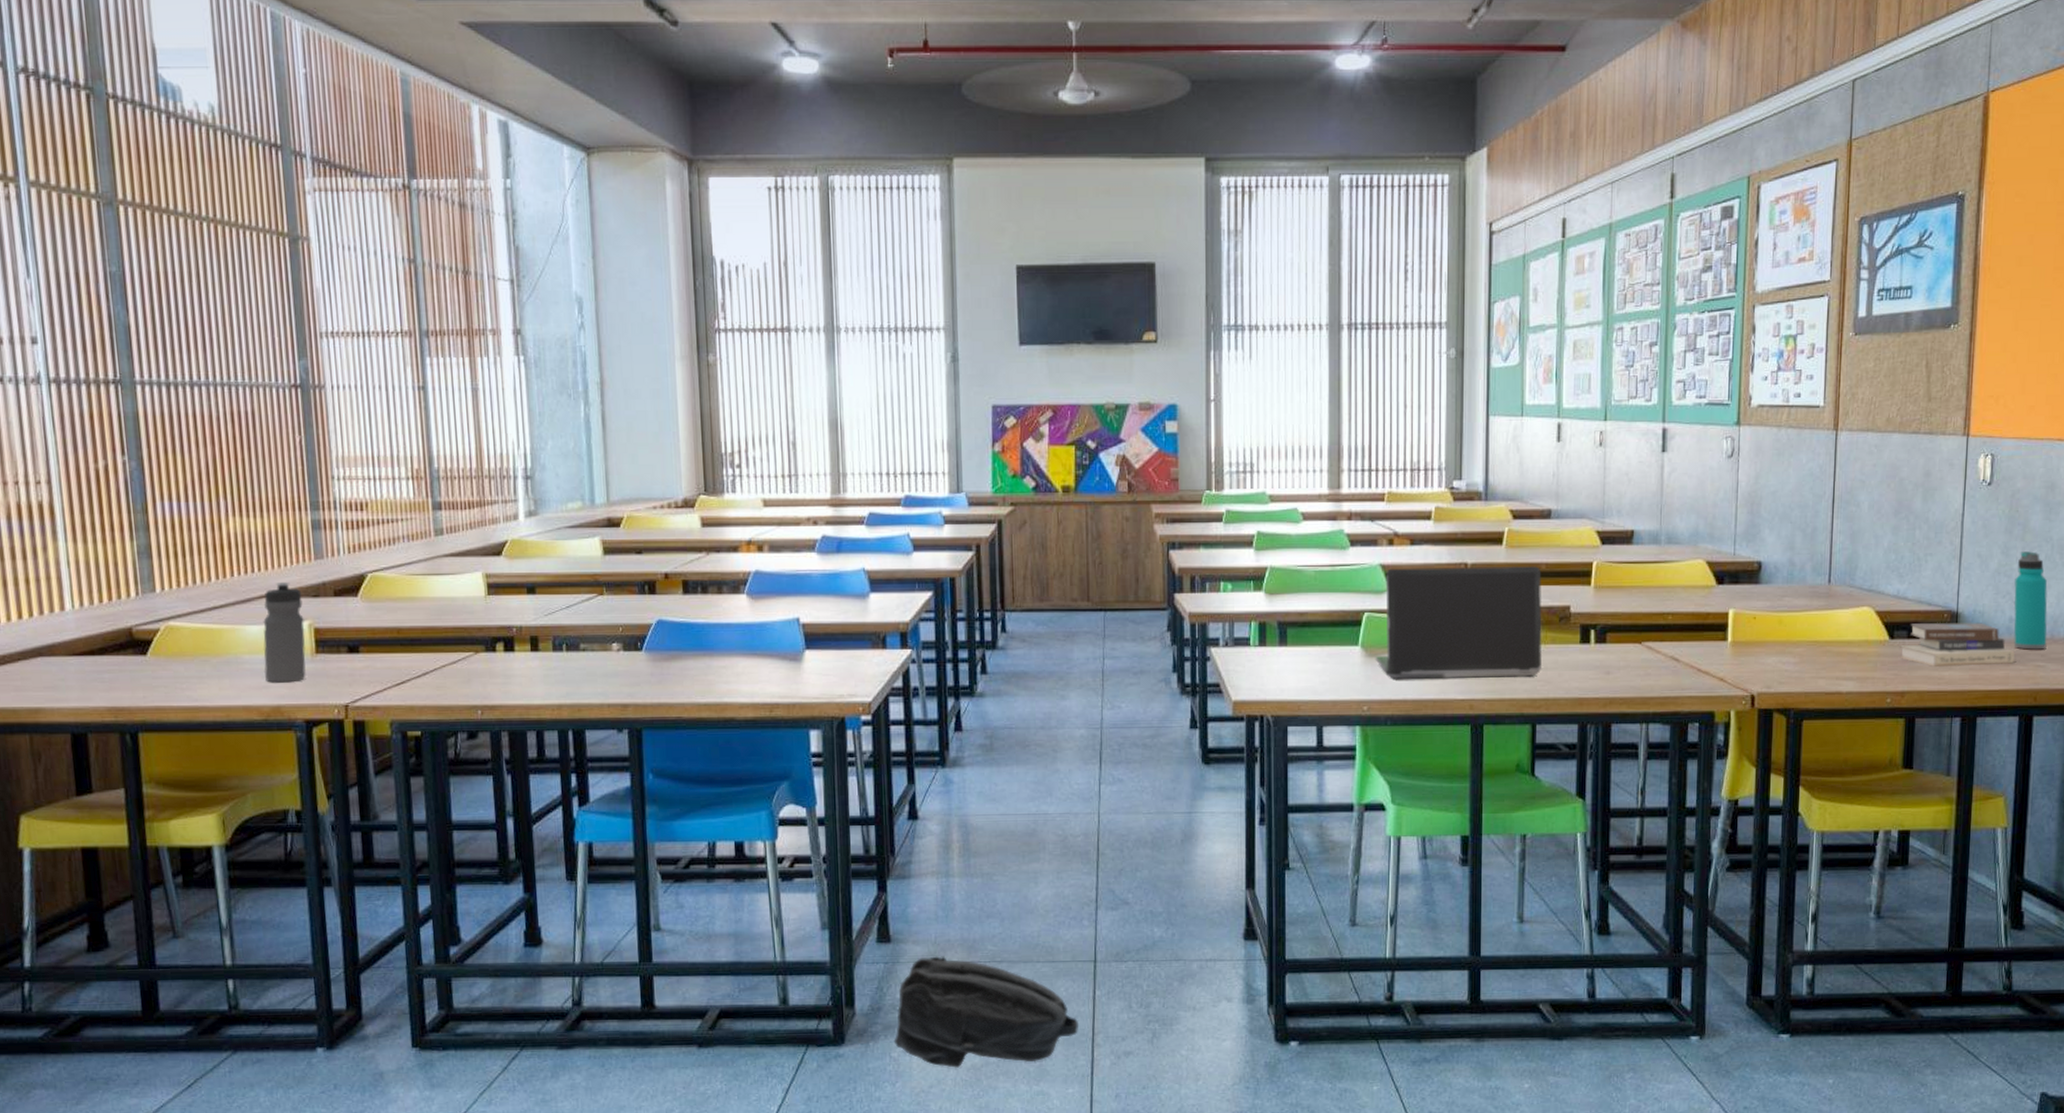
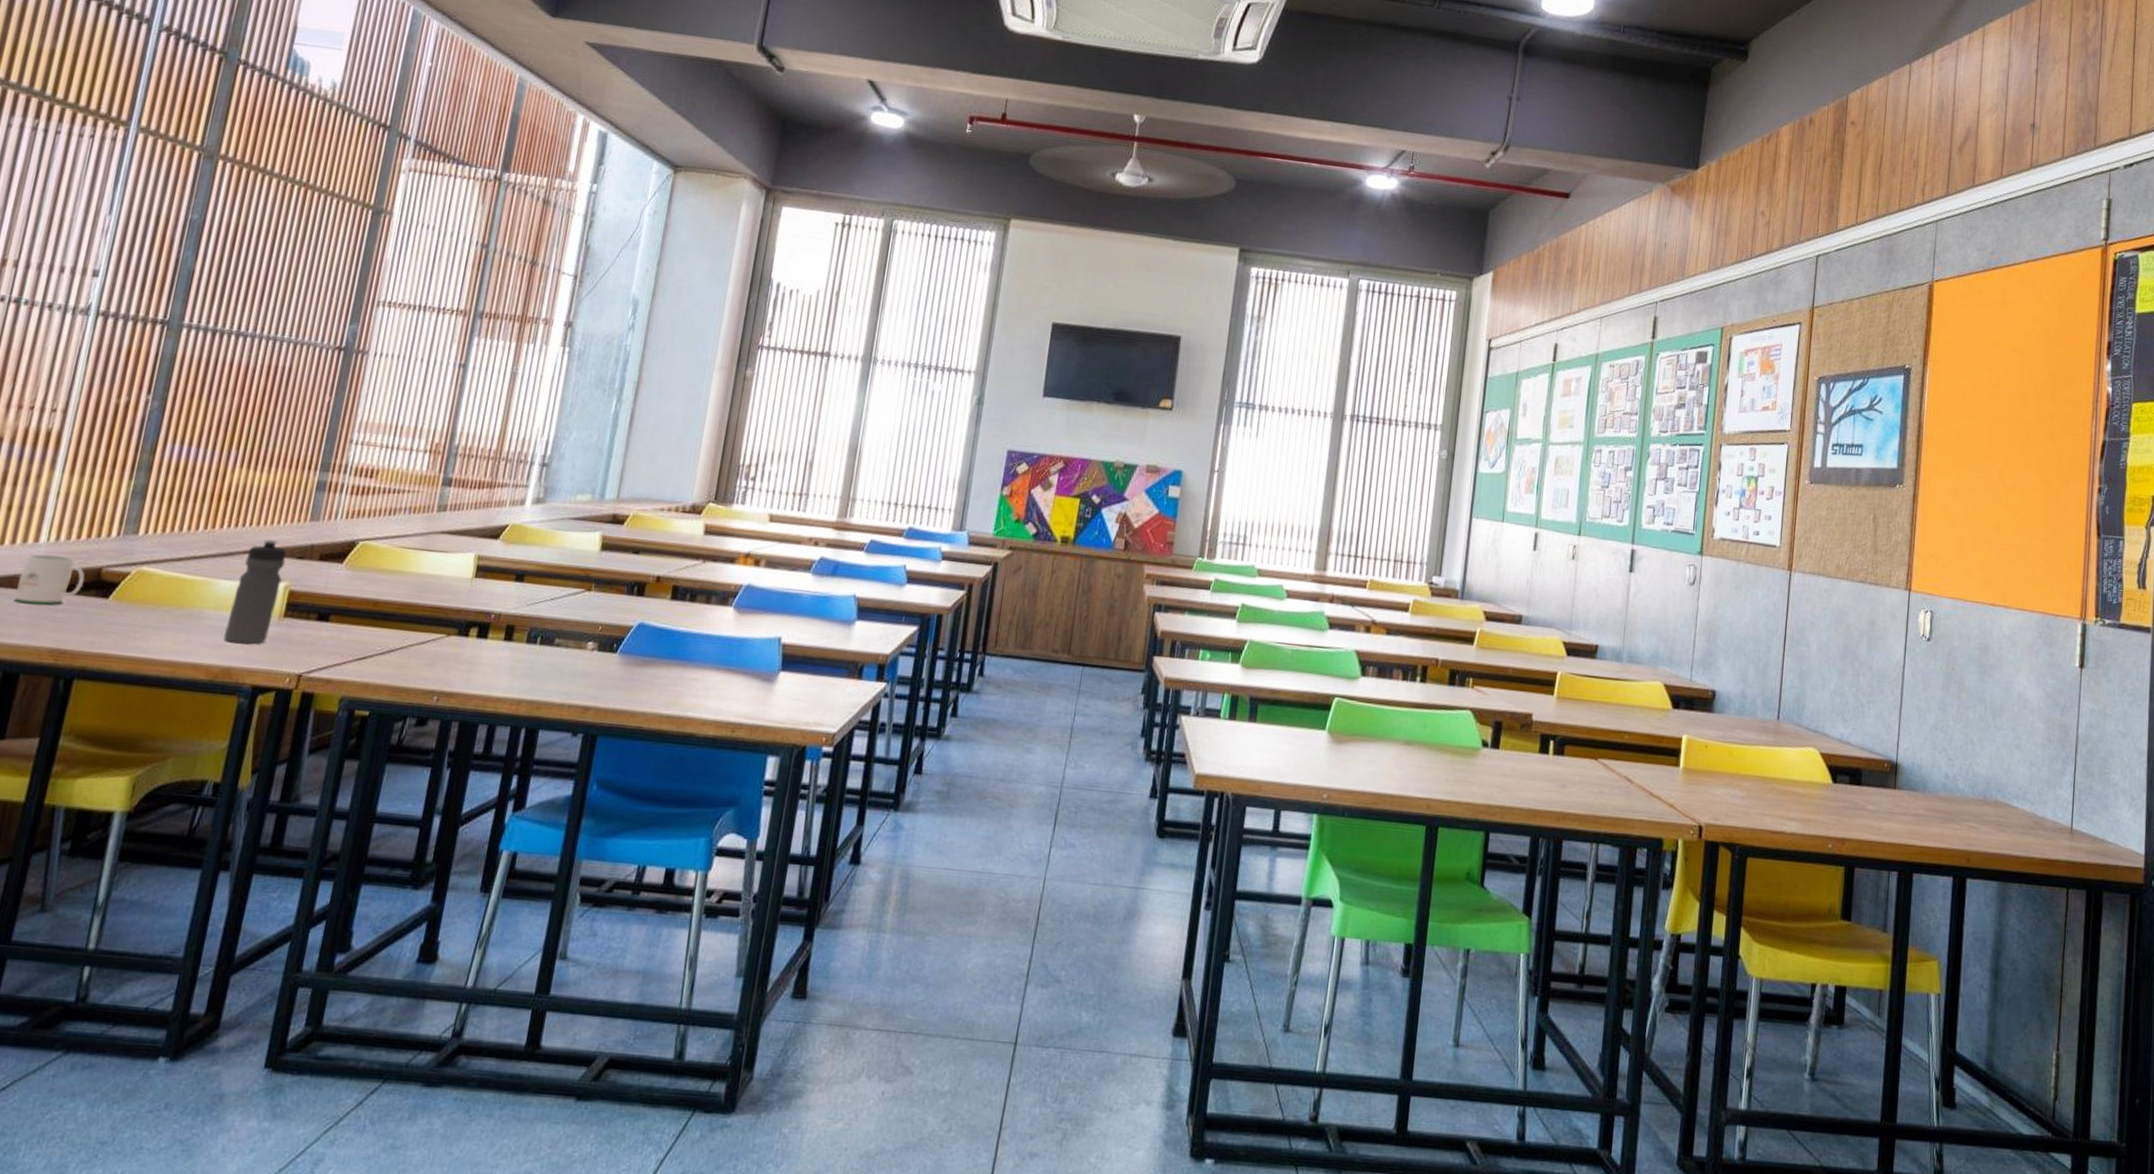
mug: none [57,620,120,669] -> present [14,554,85,606]
backpack: present [893,956,1079,1068] -> none [787,1020,988,1155]
laptop computer: present [1375,566,1542,679] -> none [1340,655,1508,782]
books: present [1899,623,2015,668] -> none [1841,769,1950,822]
water bottle: present [2014,551,2048,650] -> none [1949,709,1981,811]

